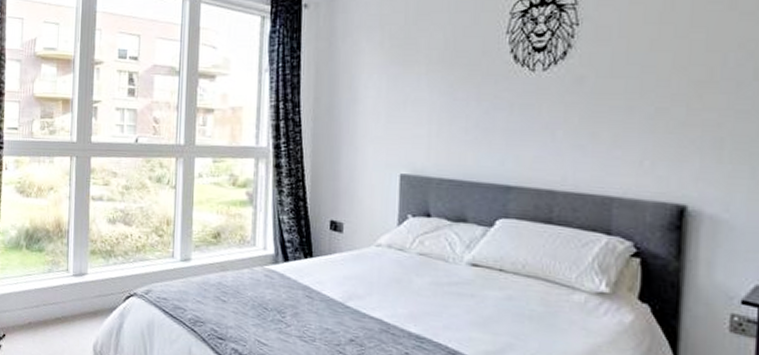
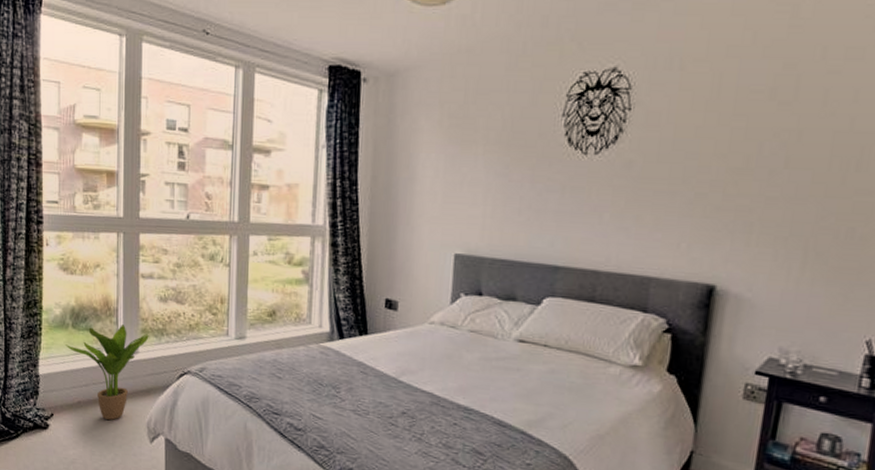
potted plant: none [18,246,98,343] -> present [65,325,149,421]

